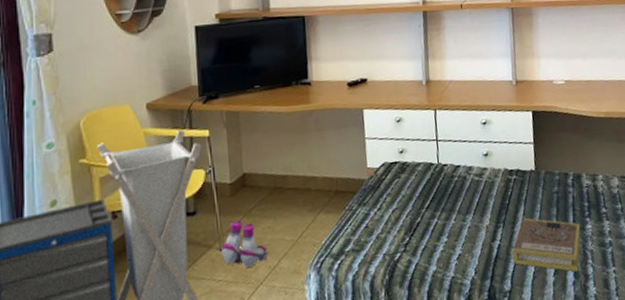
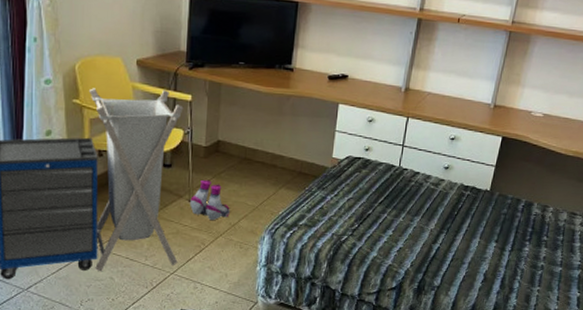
book: present [511,217,581,273] -> none [447,230,519,284]

